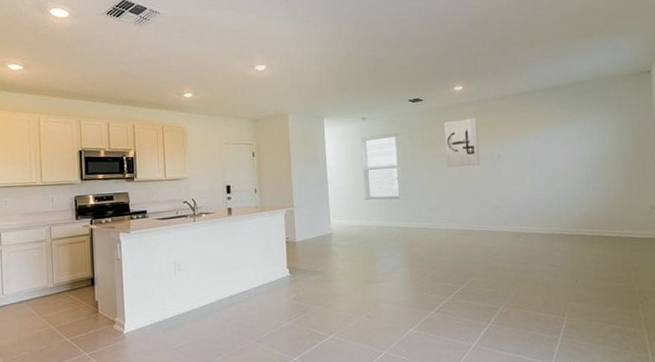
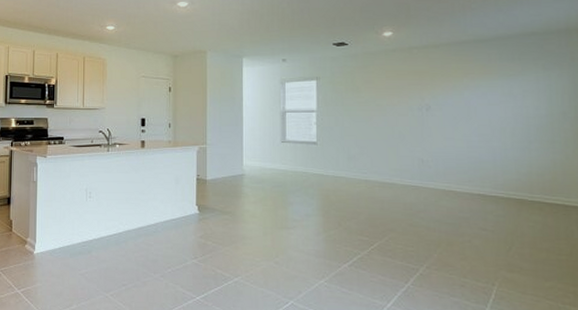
wall art: present [443,117,480,167] -> none [369,65,407,116]

